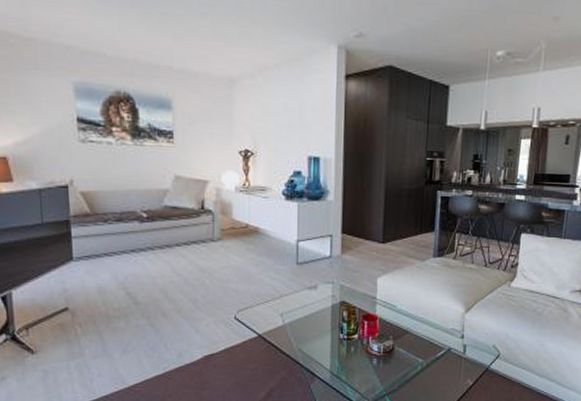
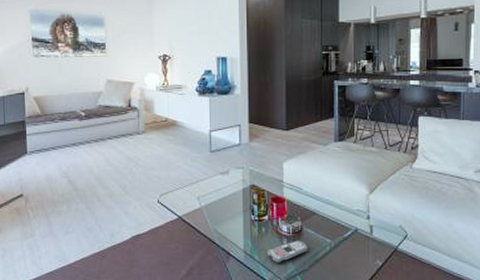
remote control: none [355,360,399,384] -> present [267,240,308,263]

